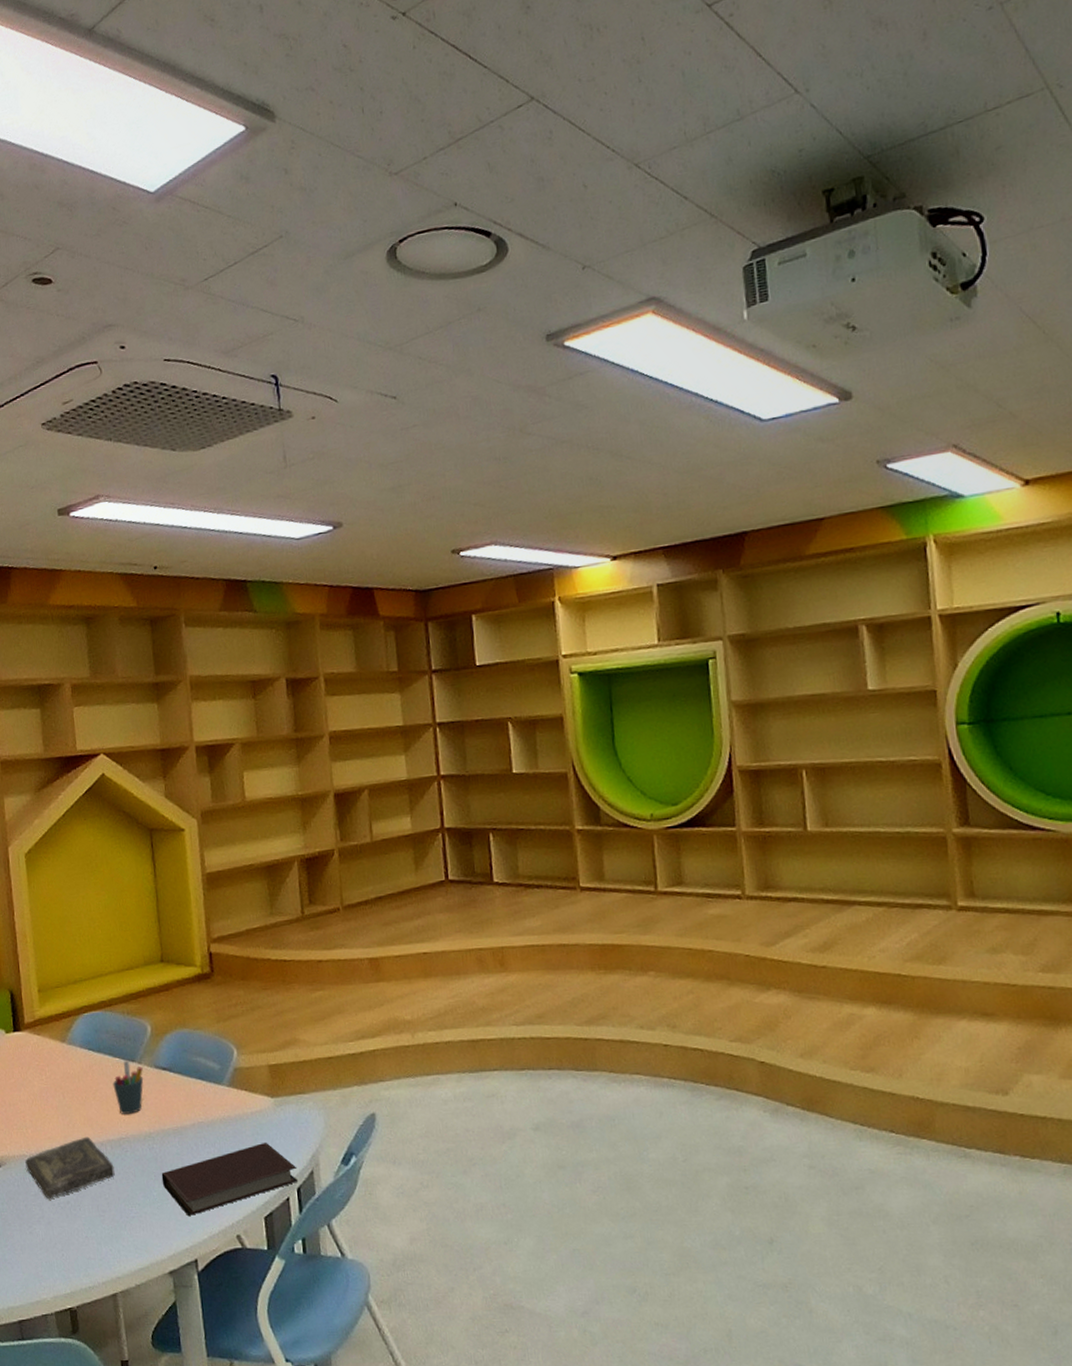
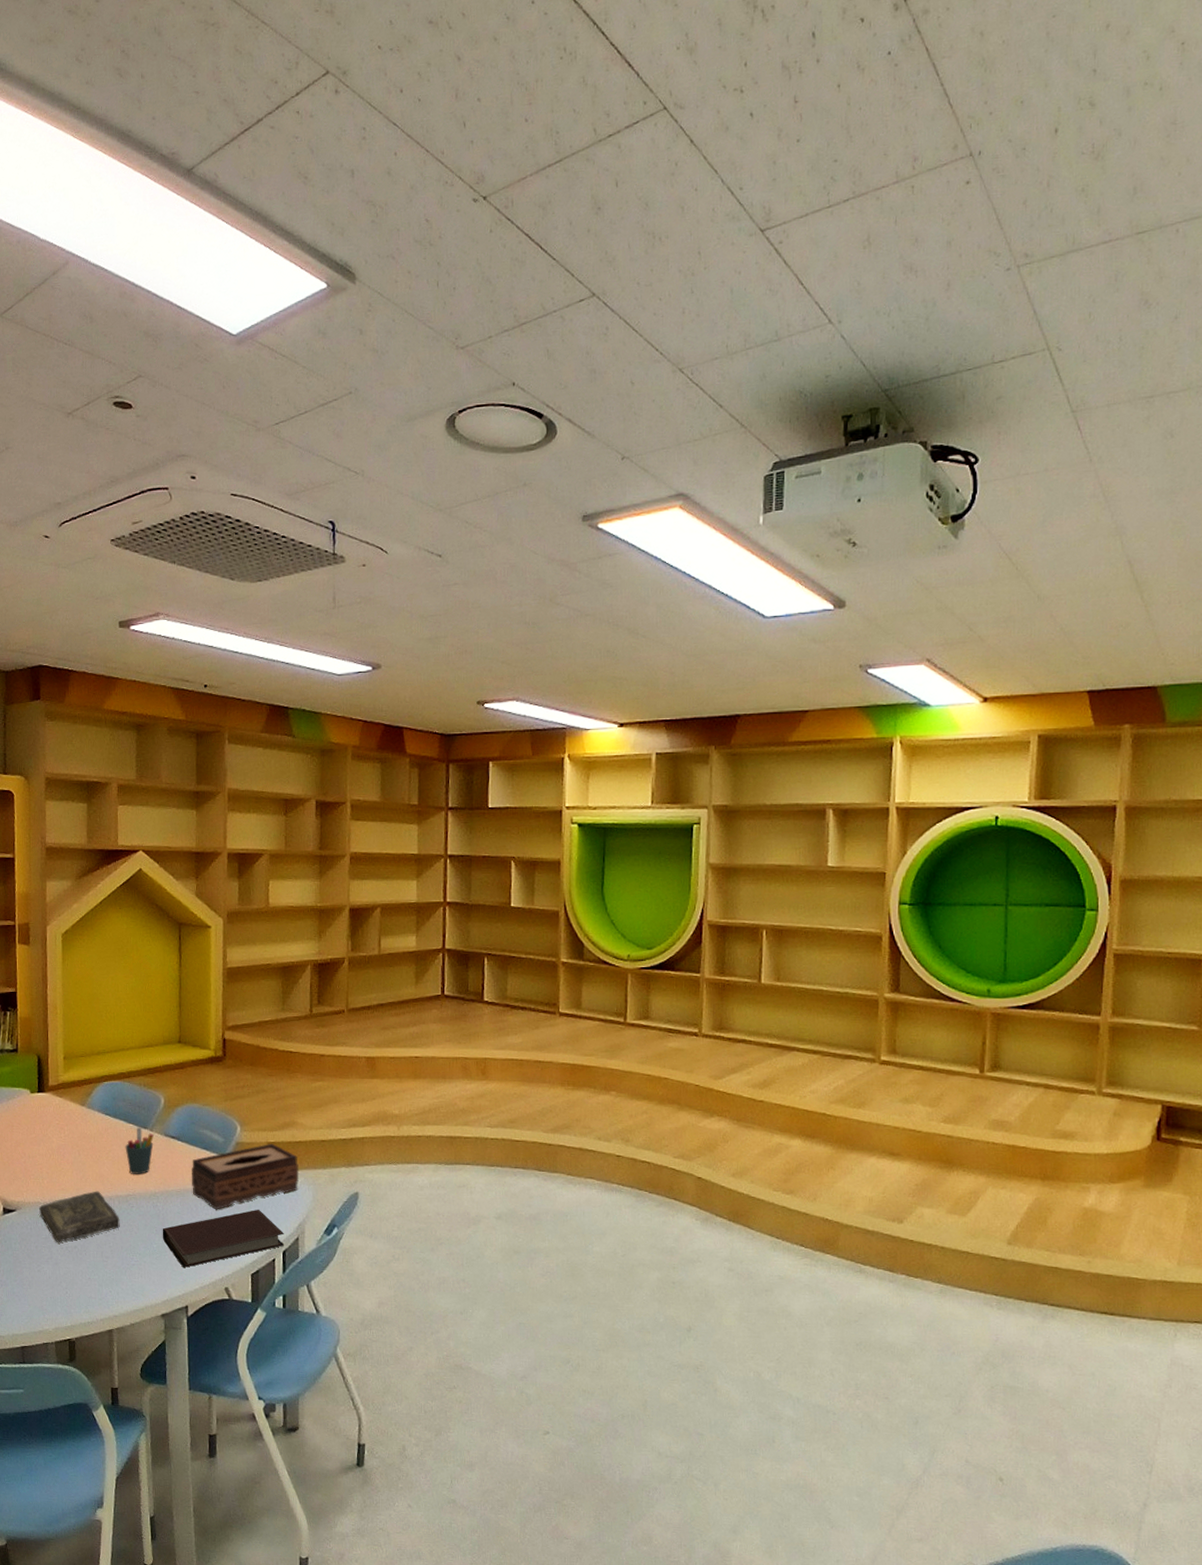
tissue box: none [187,1066,307,1147] -> present [192,1144,299,1210]

